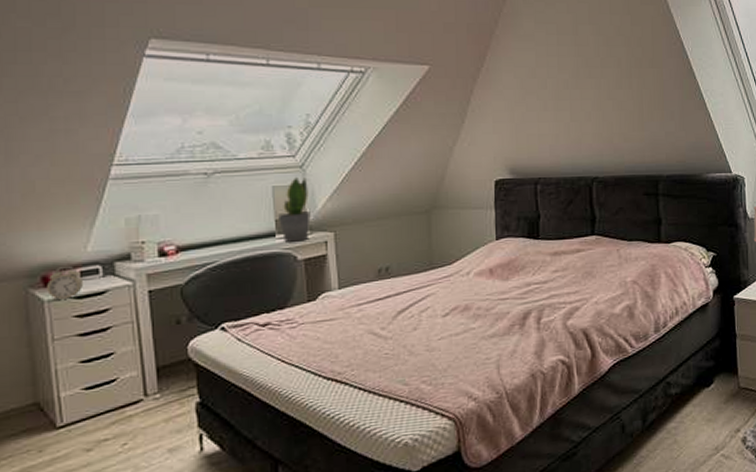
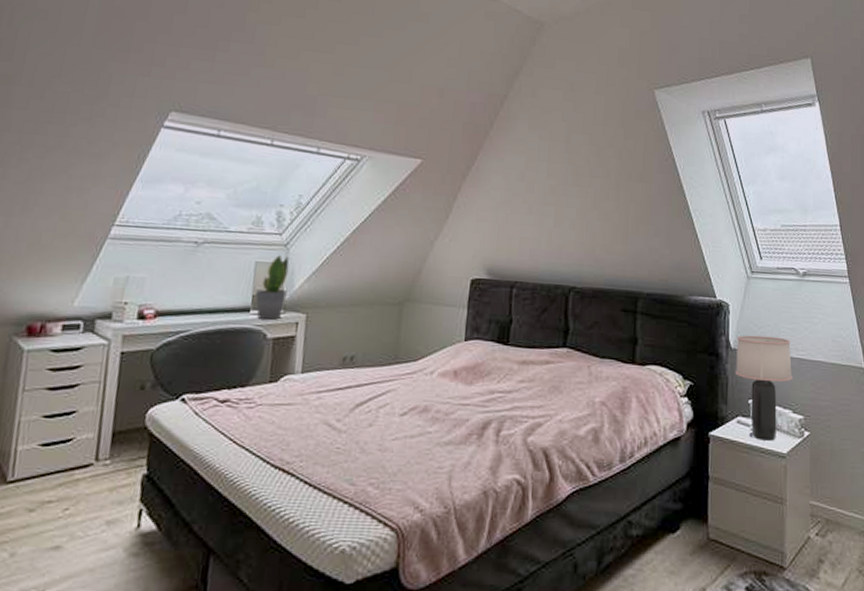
alarm clock: present [47,265,83,301] -> none [29,317,63,352]

